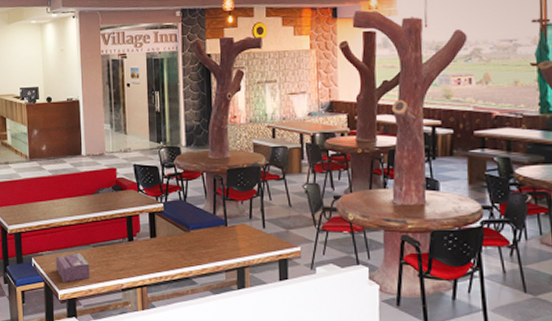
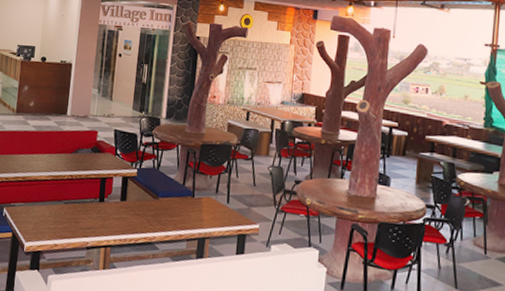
tissue box: present [55,253,90,282] -> none [25,207,59,235]

